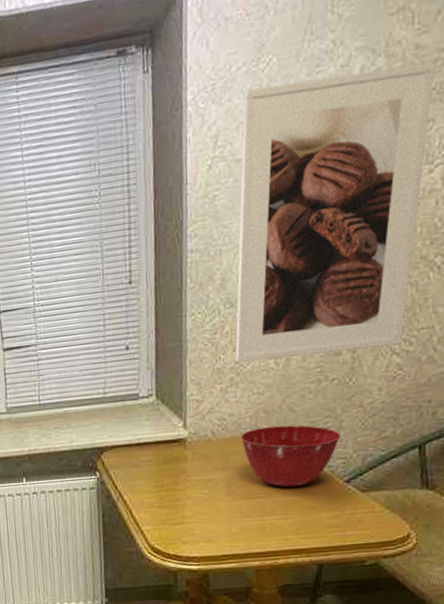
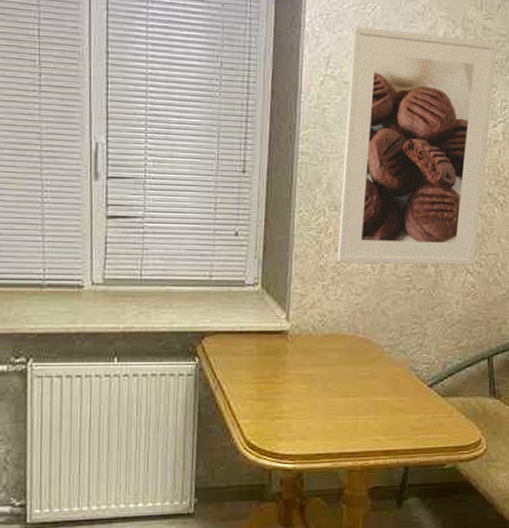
mixing bowl: present [240,425,341,488] -> none [338,328,425,388]

